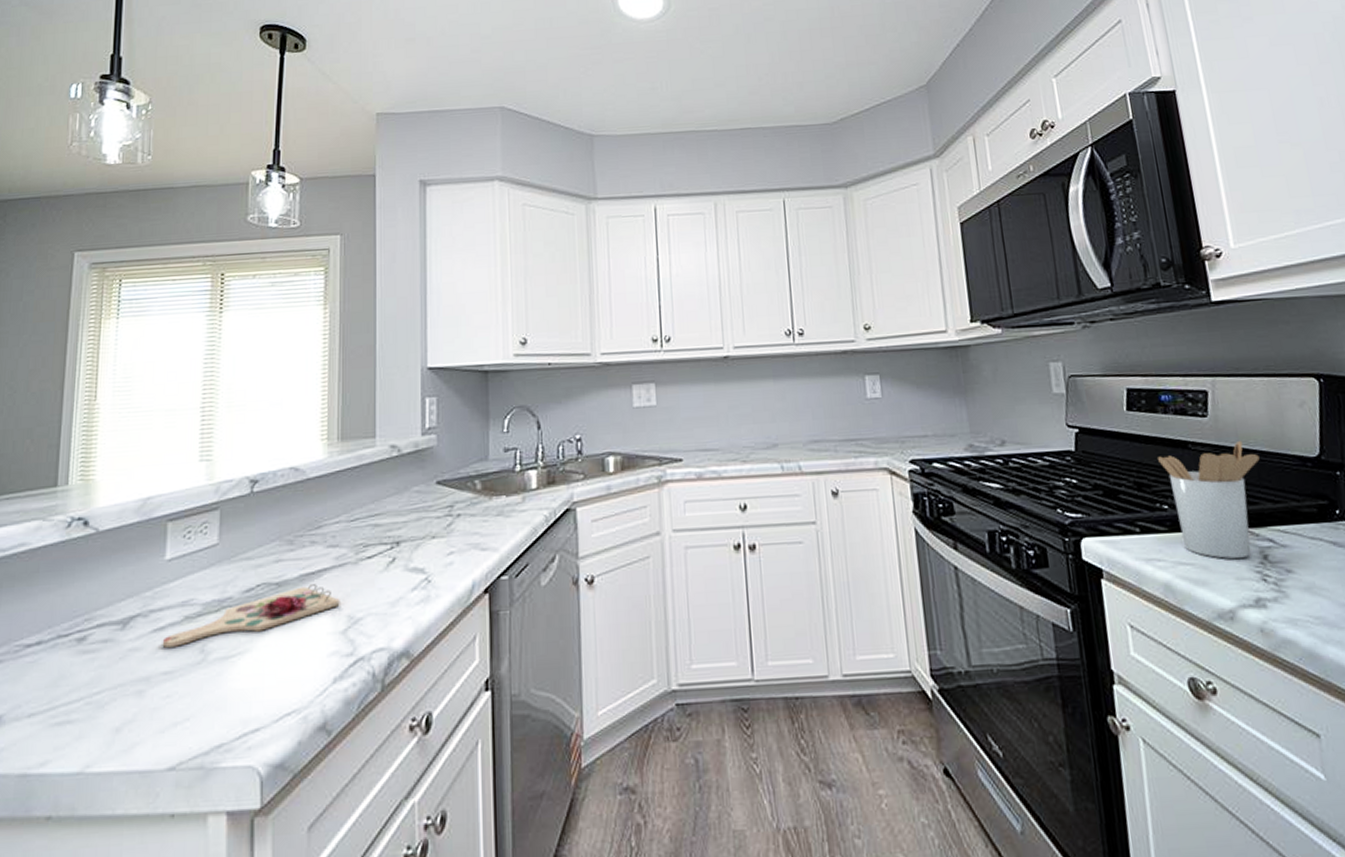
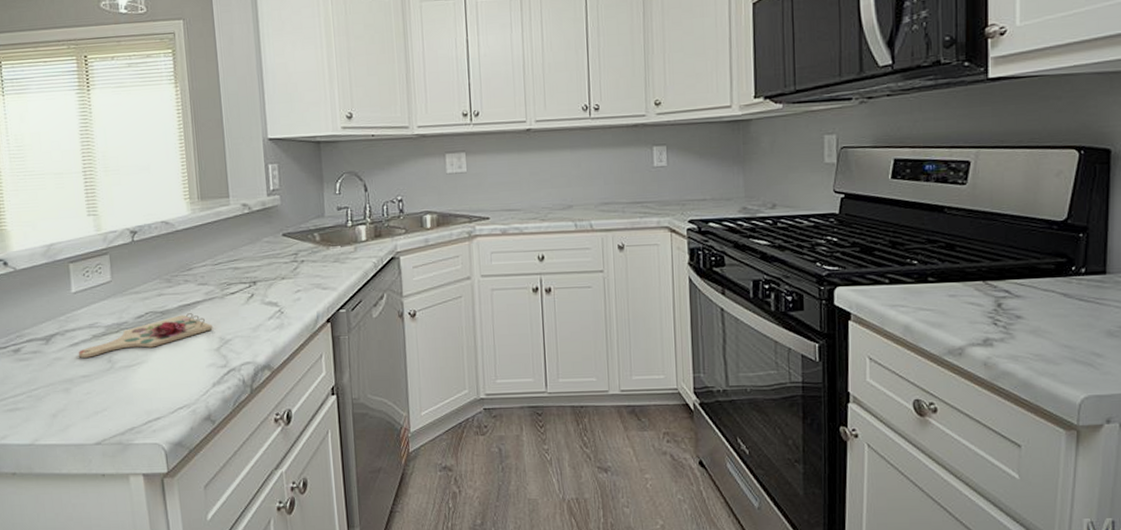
utensil holder: present [1158,440,1260,559] -> none [914,205,1009,306]

